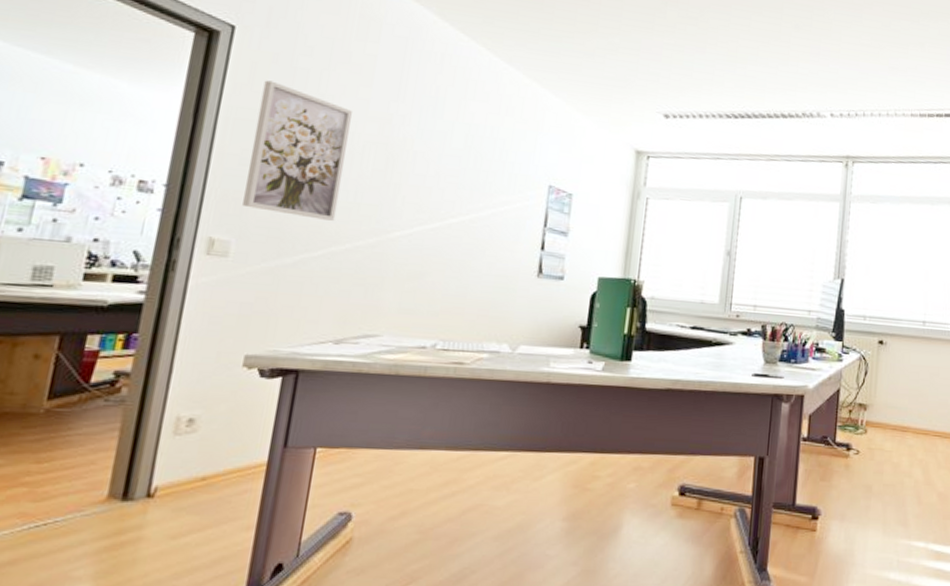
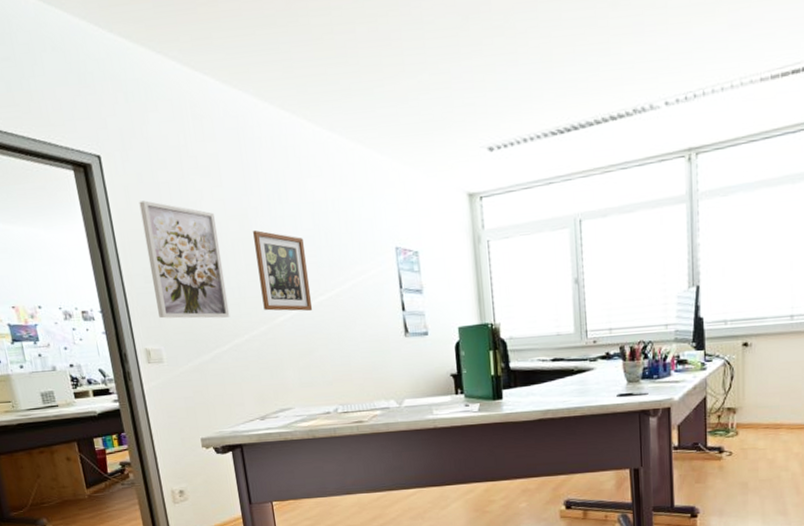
wall art: none [379,138,448,232] -> present [253,230,313,312]

